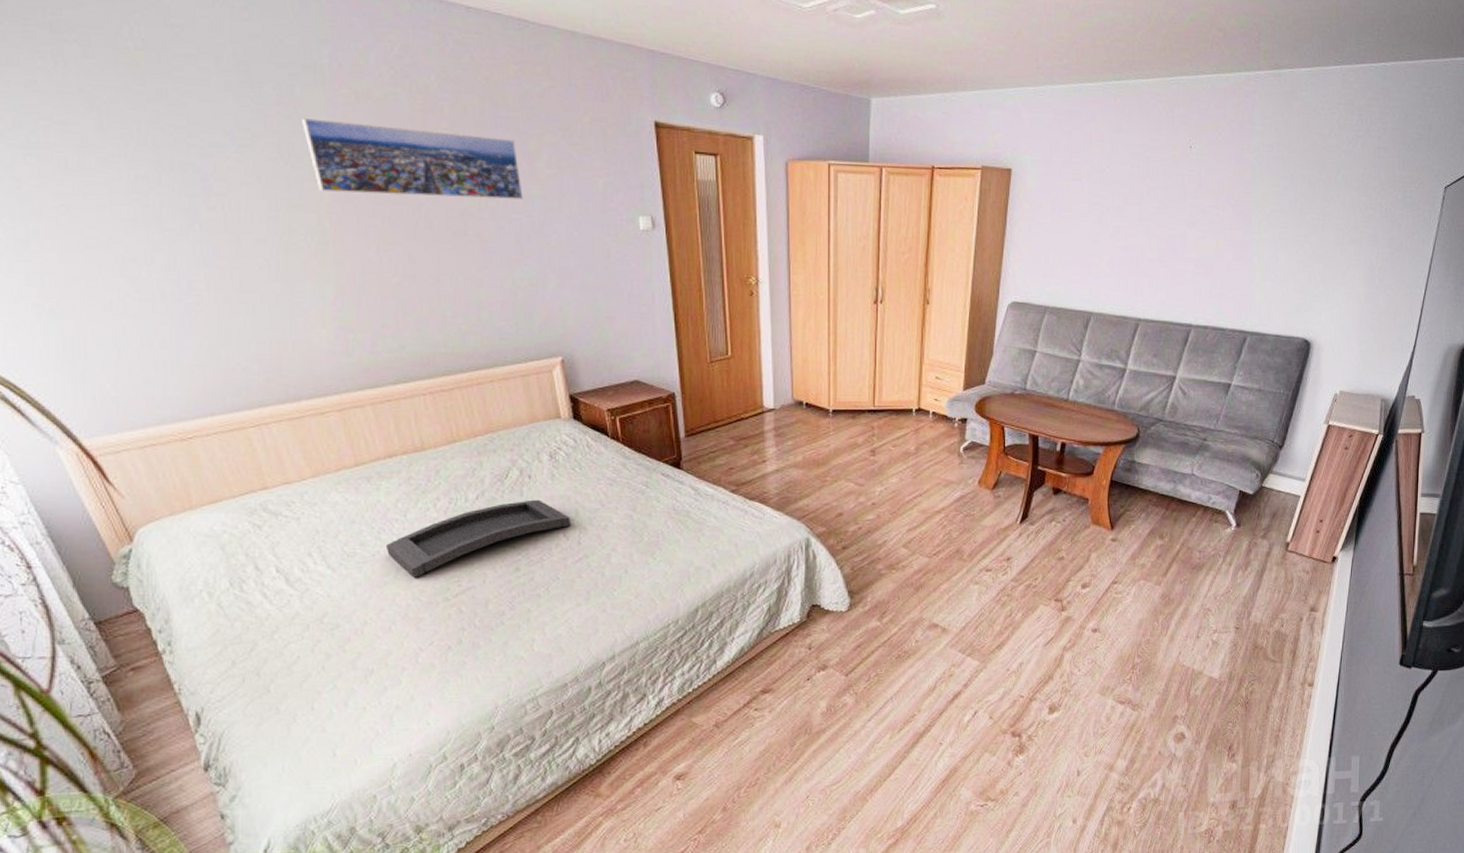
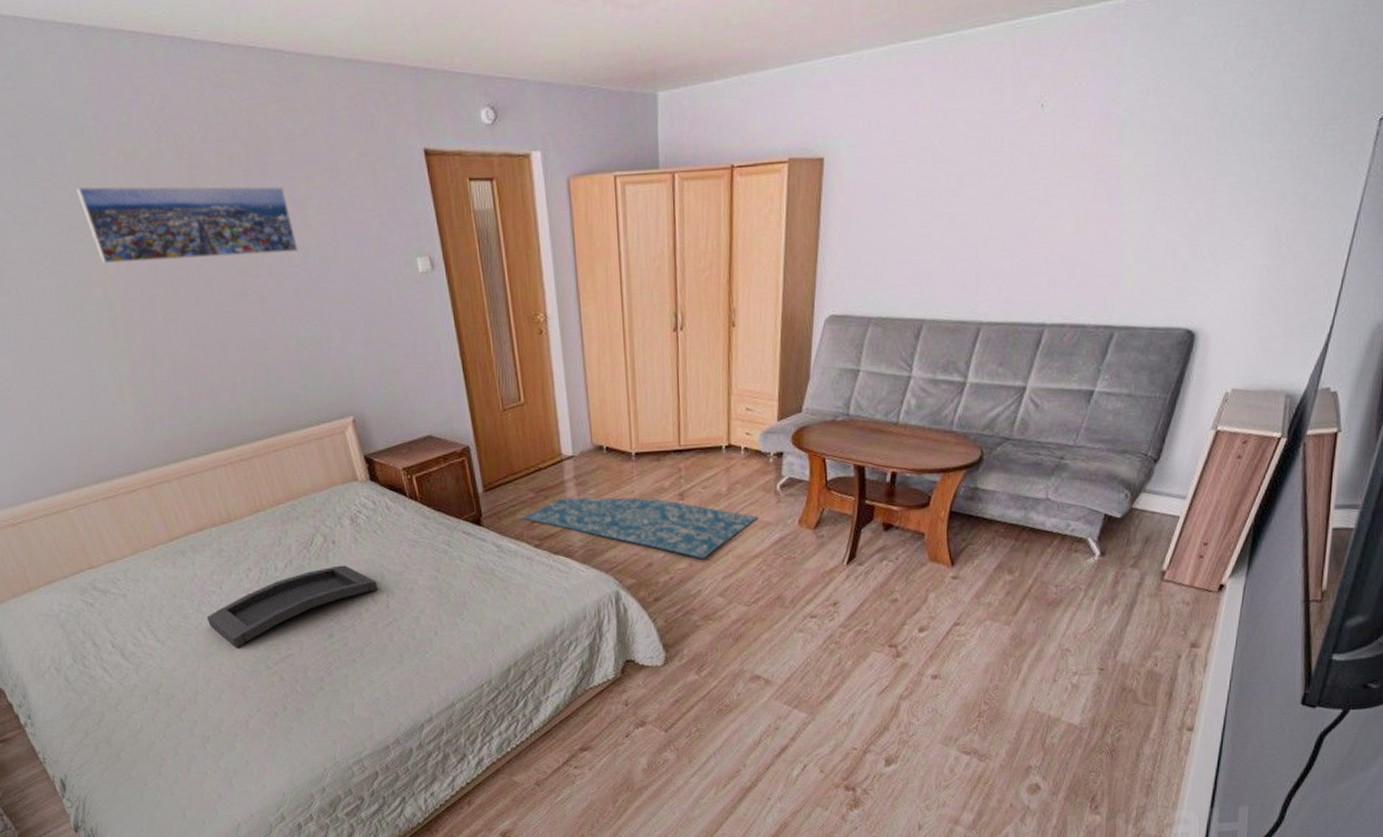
rug: none [720,447,942,512] -> present [521,497,758,559]

